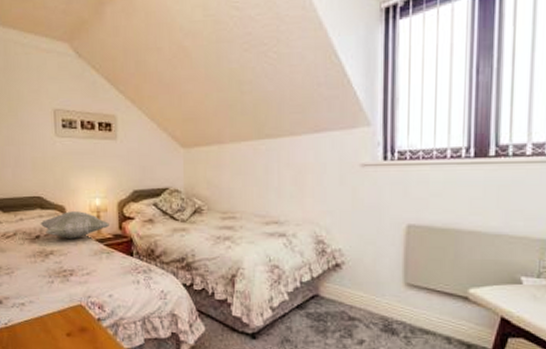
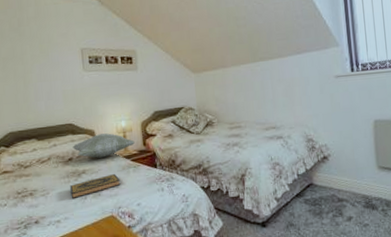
hardback book: none [36,258,92,282] -> present [70,173,121,200]

